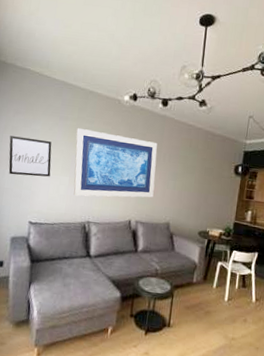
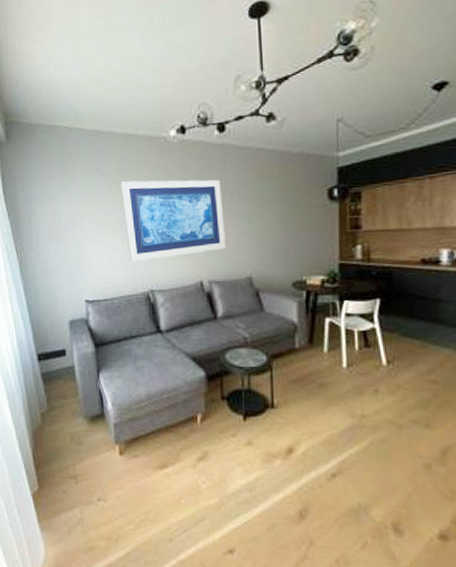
wall art: present [8,136,52,177] -> none [49,203,100,250]

